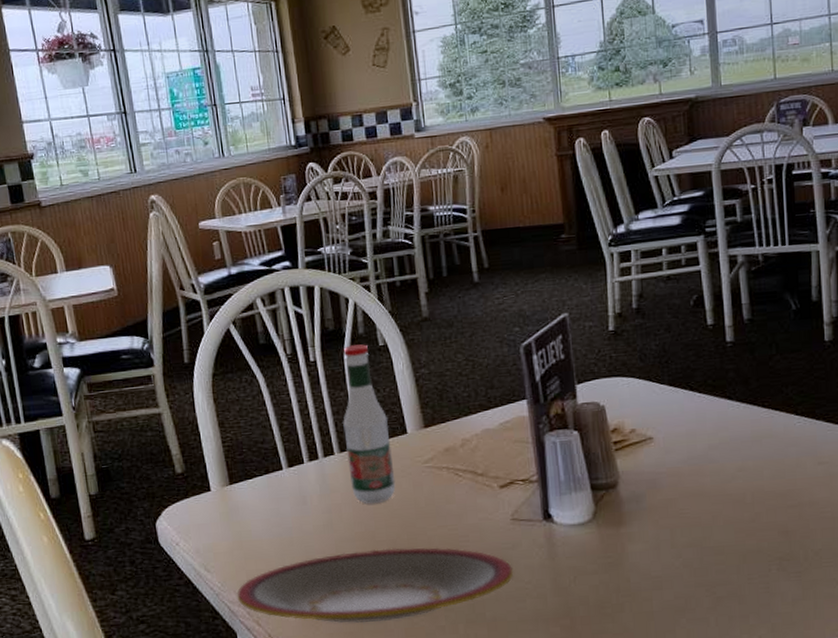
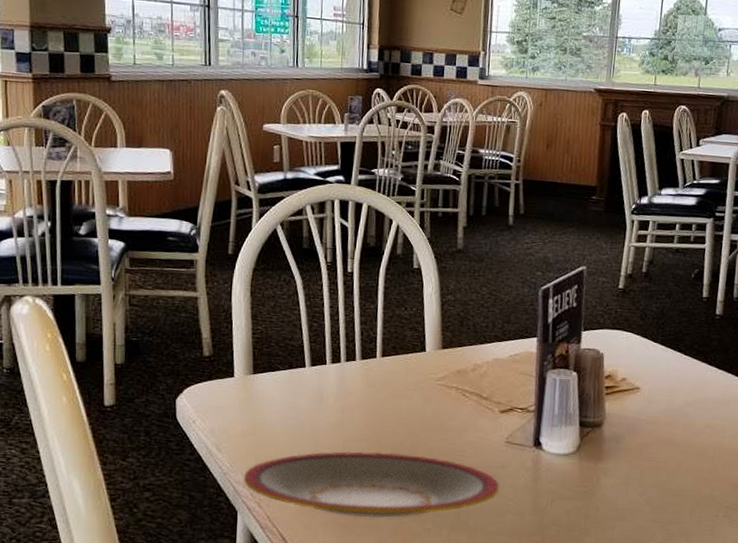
tabasco sauce: present [343,344,396,504] -> none [367,263,410,411]

